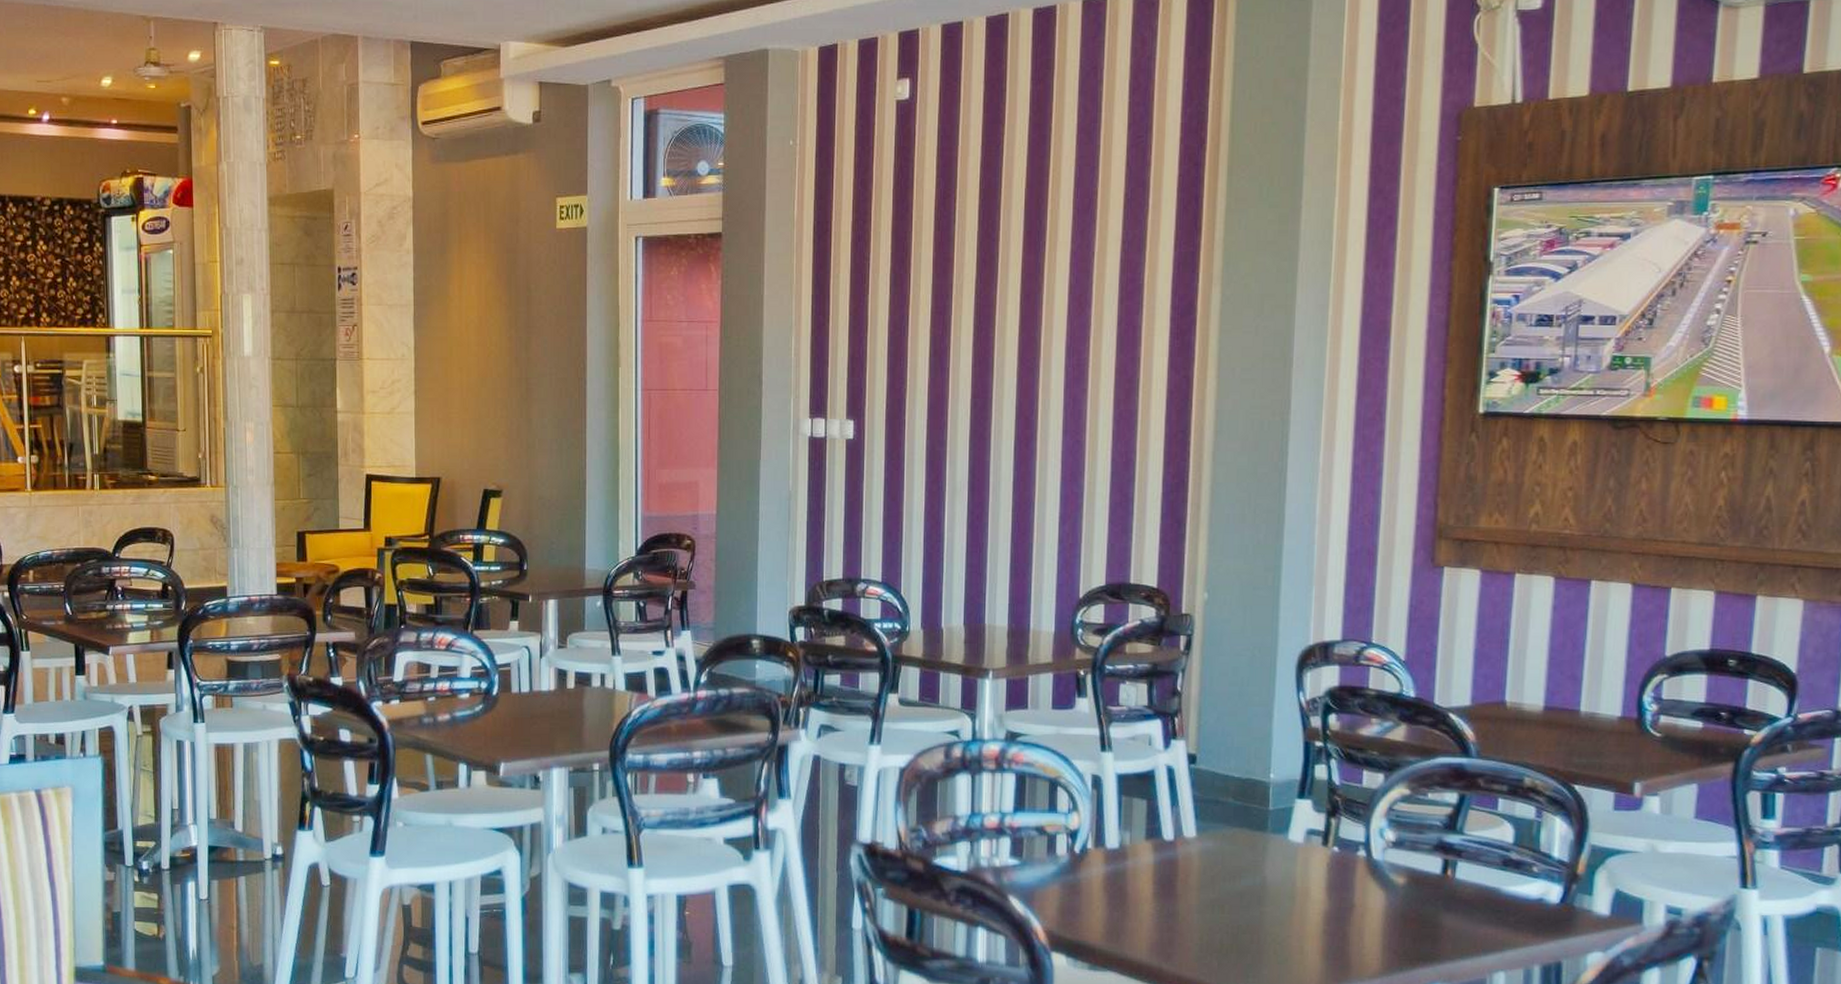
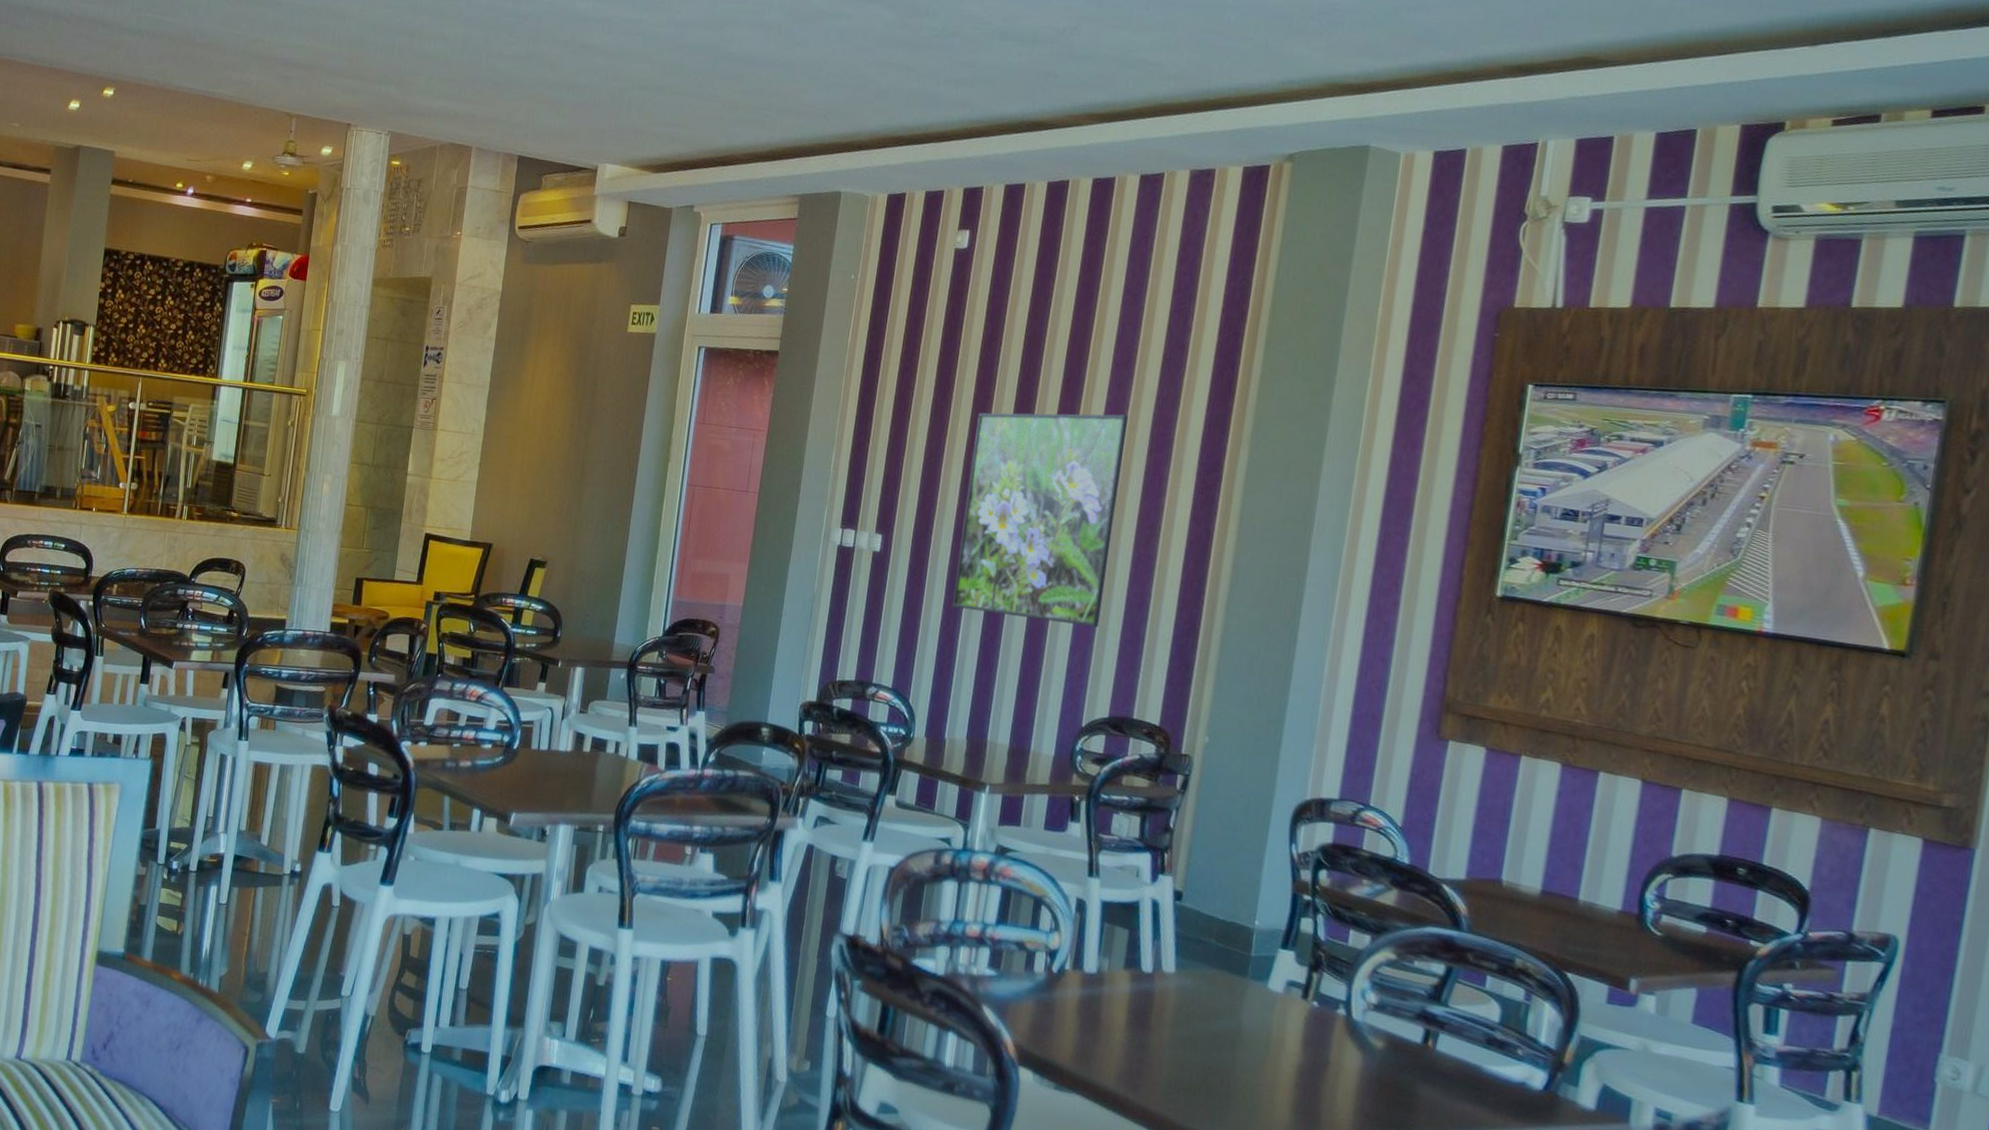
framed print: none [934,264,1096,493] -> present [952,412,1129,628]

